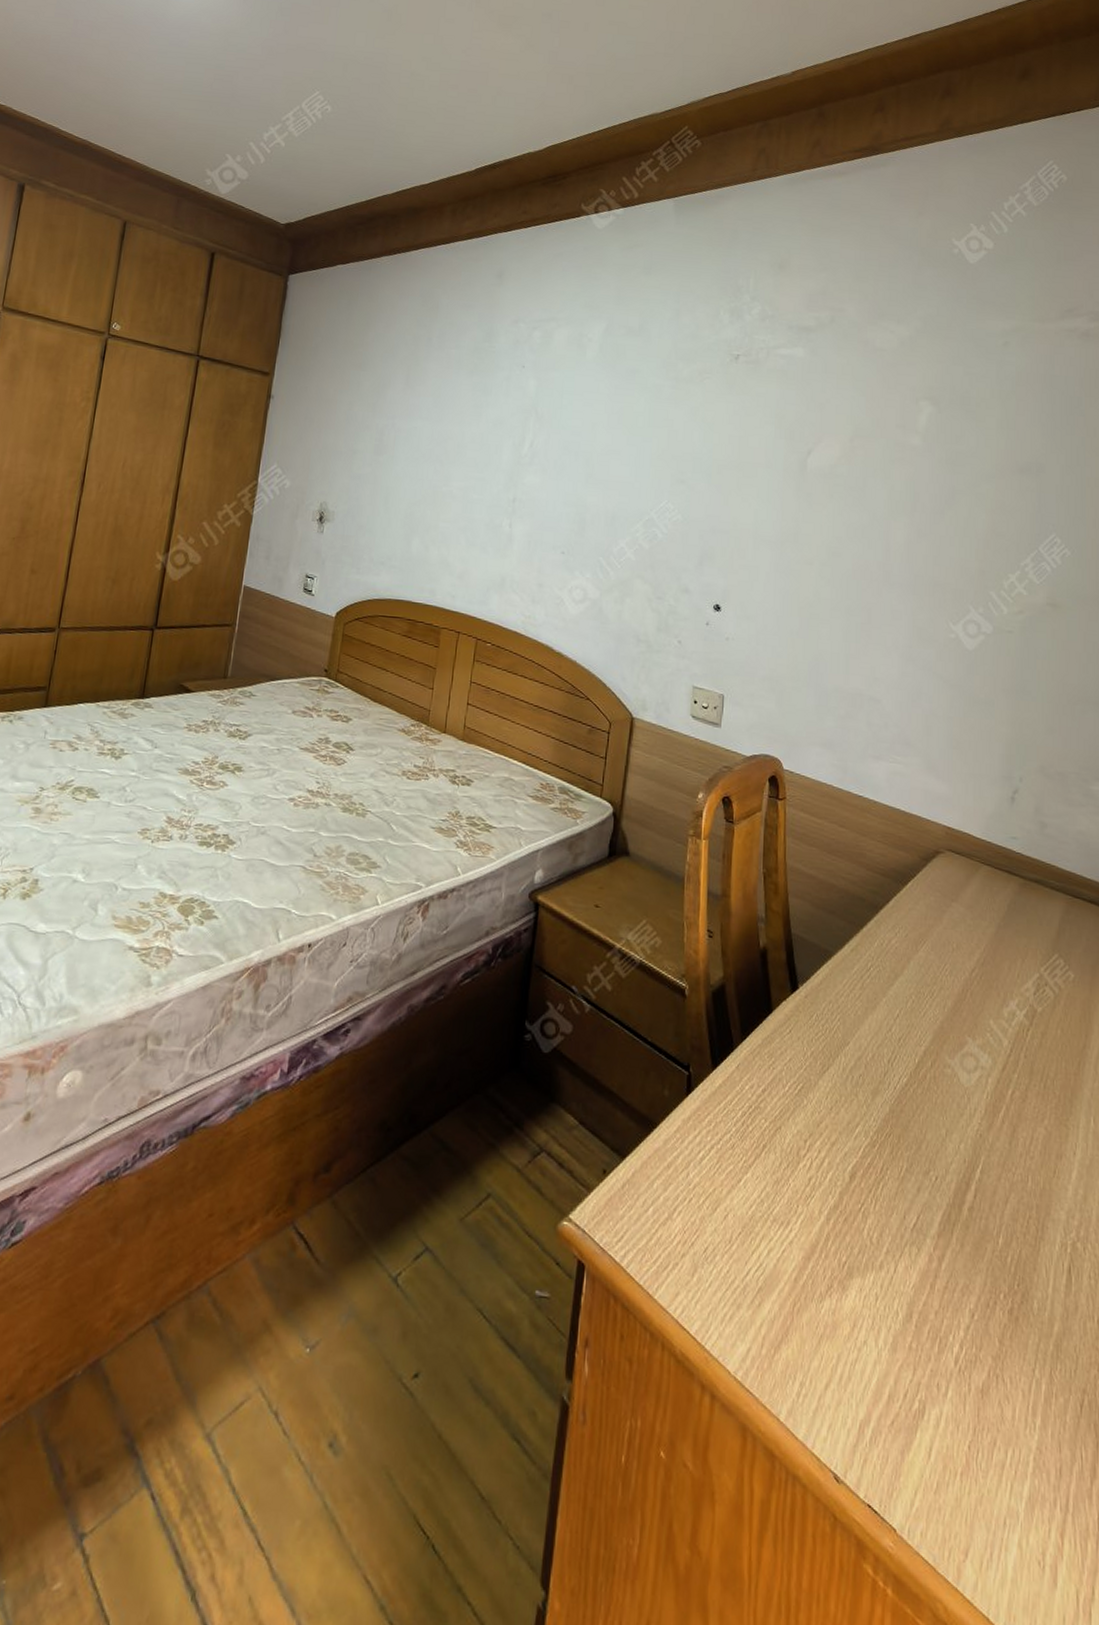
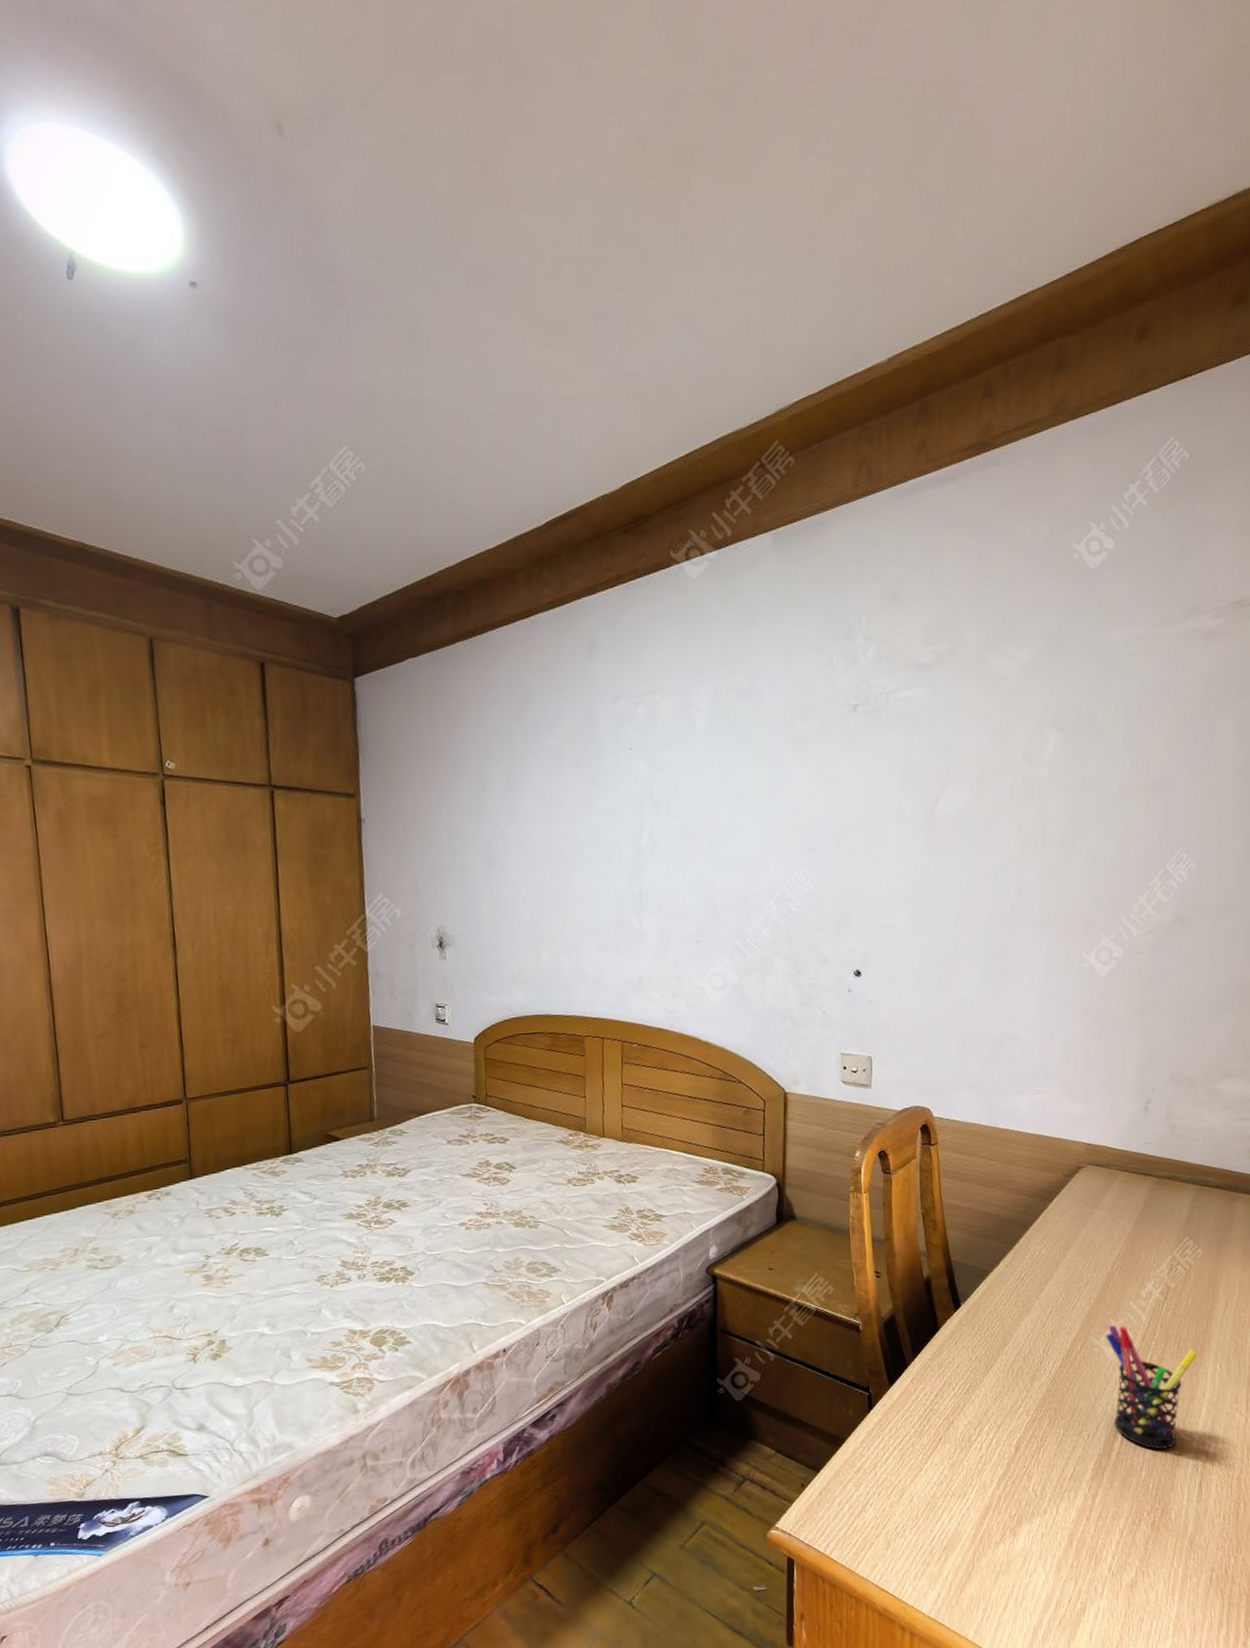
pen holder: none [960,1044,1068,1215] -> present [1105,1325,1198,1450]

